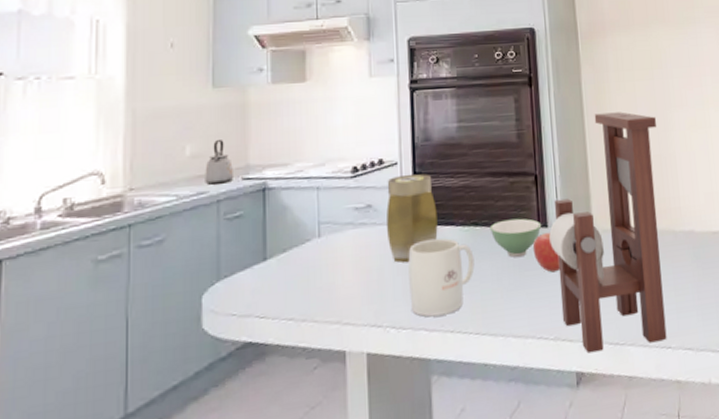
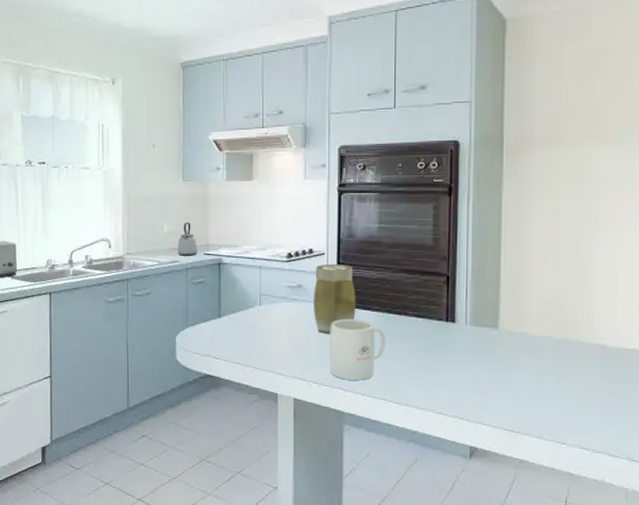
bowl: present [489,218,542,258] -> none [401,311,450,345]
fruit: present [532,232,560,273] -> none [439,327,464,362]
paper towel holder: present [549,112,667,354] -> none [456,226,578,437]

